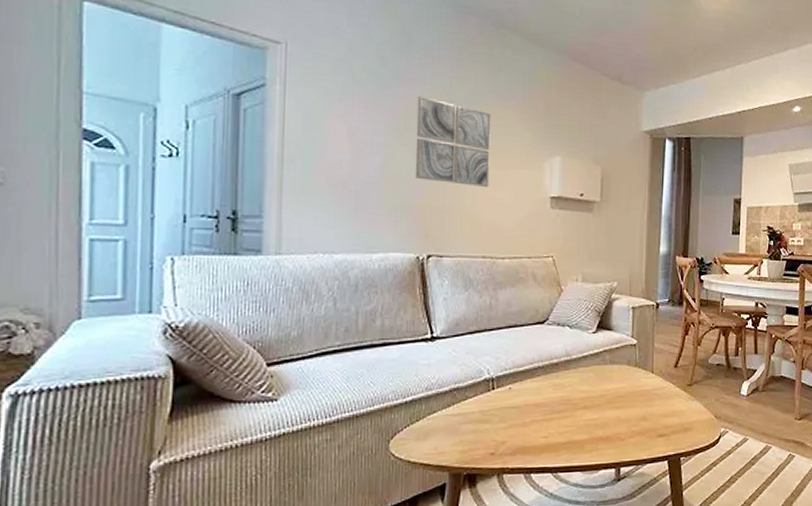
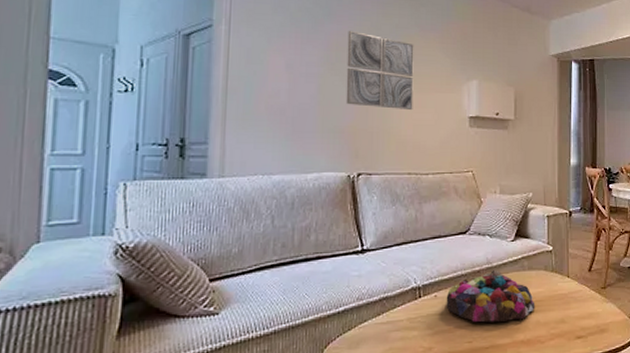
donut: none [521,363,616,417] -> present [446,270,535,323]

